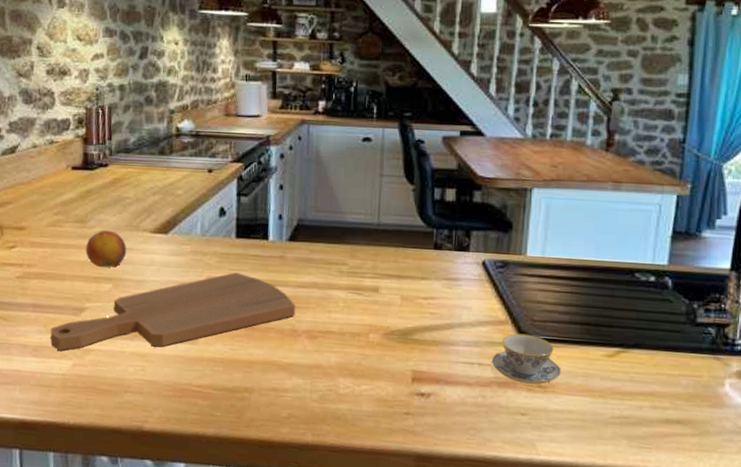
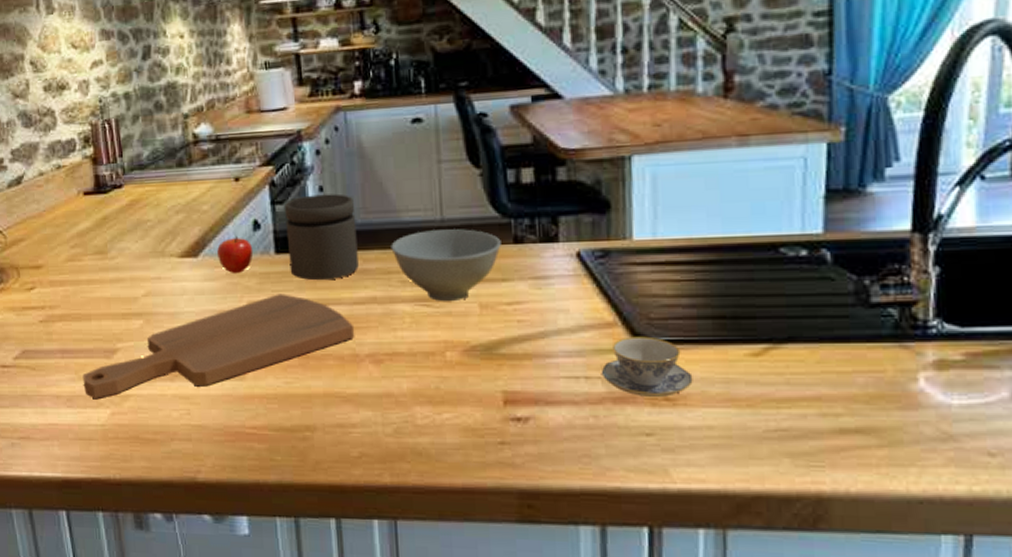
fruit: present [85,230,127,268] -> none [109,259,155,303]
fruit: none [185,219,217,252] -> present [217,235,253,274]
jar: none [247,191,308,265] -> present [285,193,359,281]
bowl: none [334,231,424,293] -> present [391,229,501,302]

